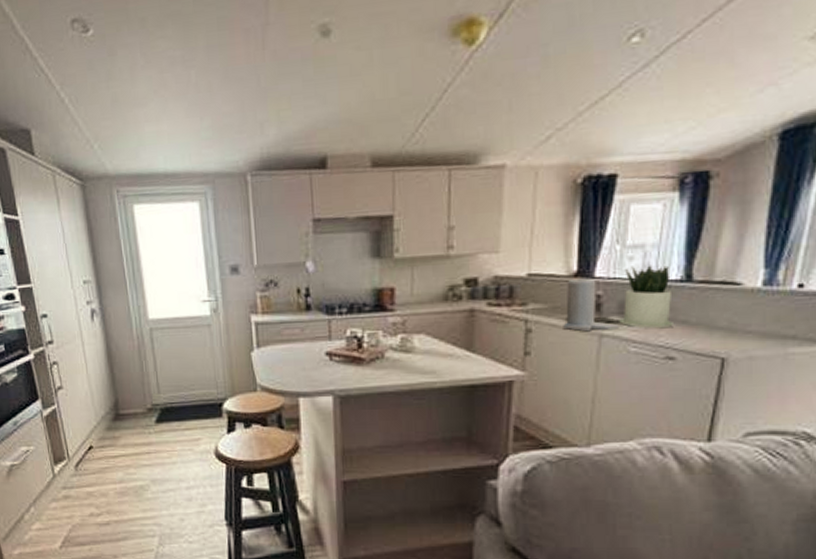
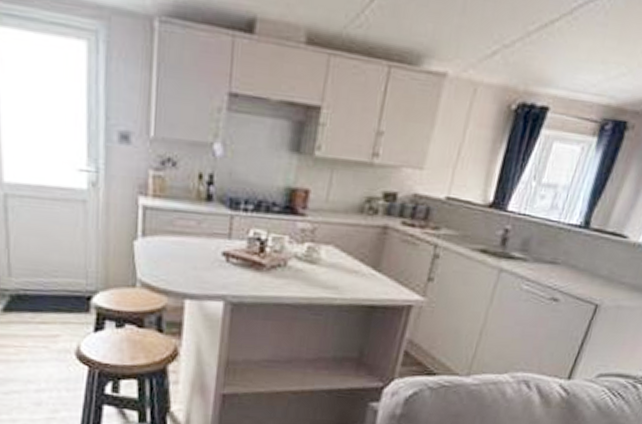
paper towel: present [563,279,619,332] -> none [469,210,519,267]
planter: present [619,265,675,329] -> none [519,205,573,271]

